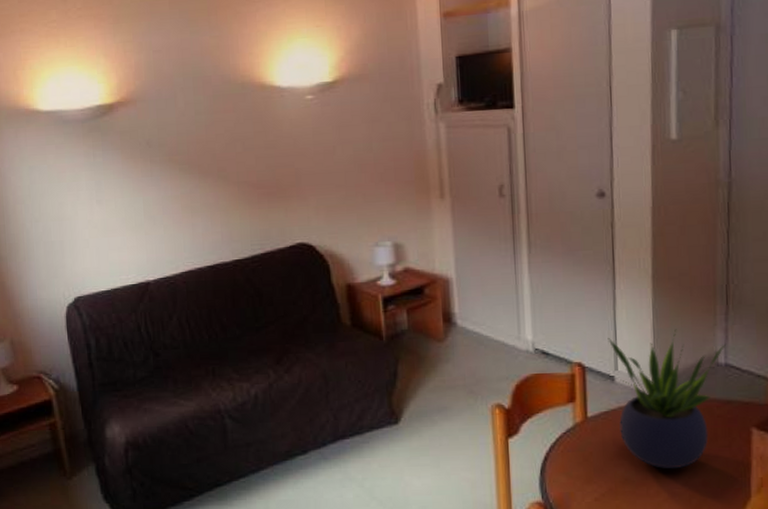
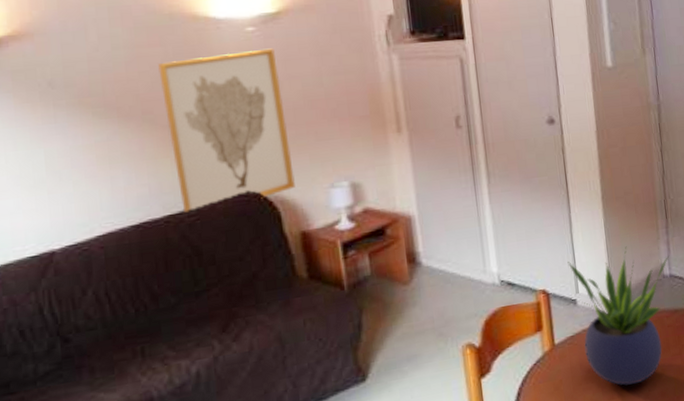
wall art: none [231,115,343,259] -> present [158,48,295,213]

